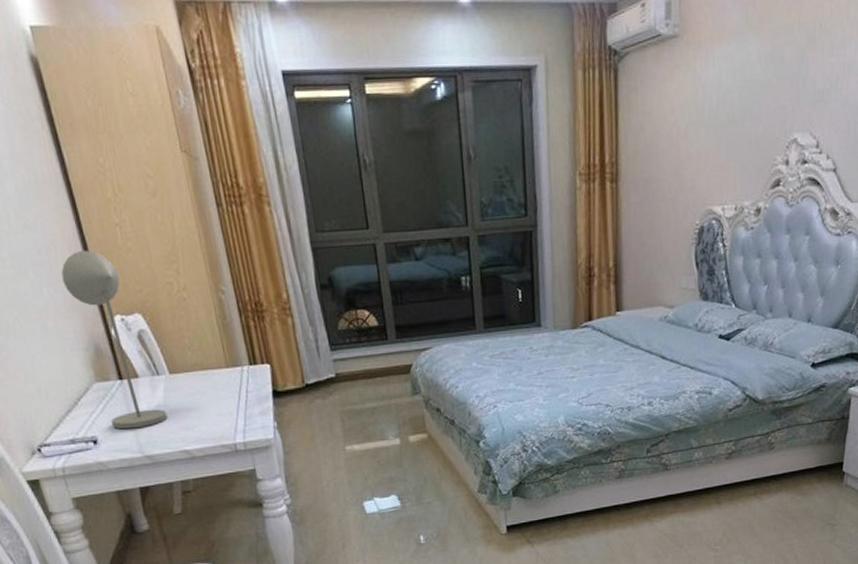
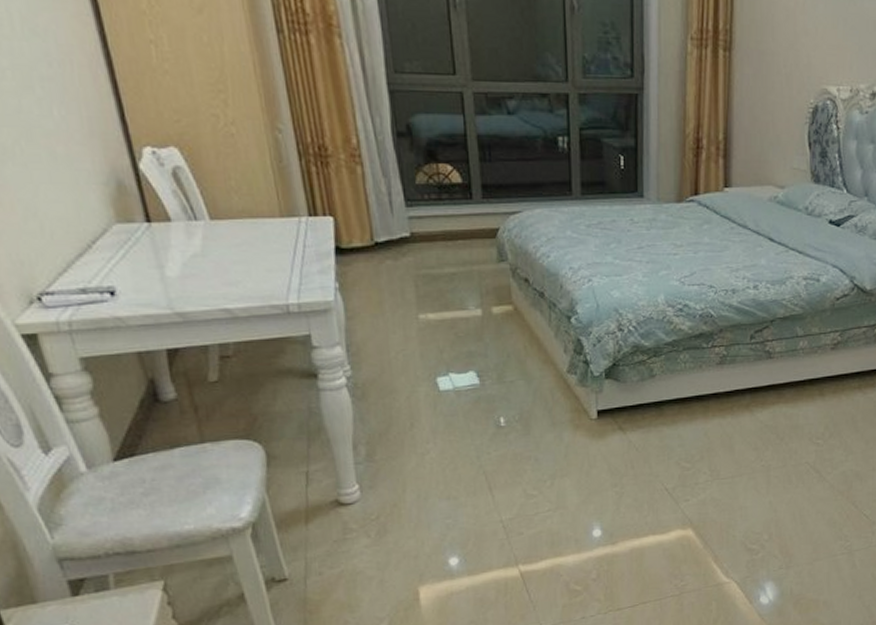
desk lamp: present [61,250,168,430] -> none [77,67,206,281]

